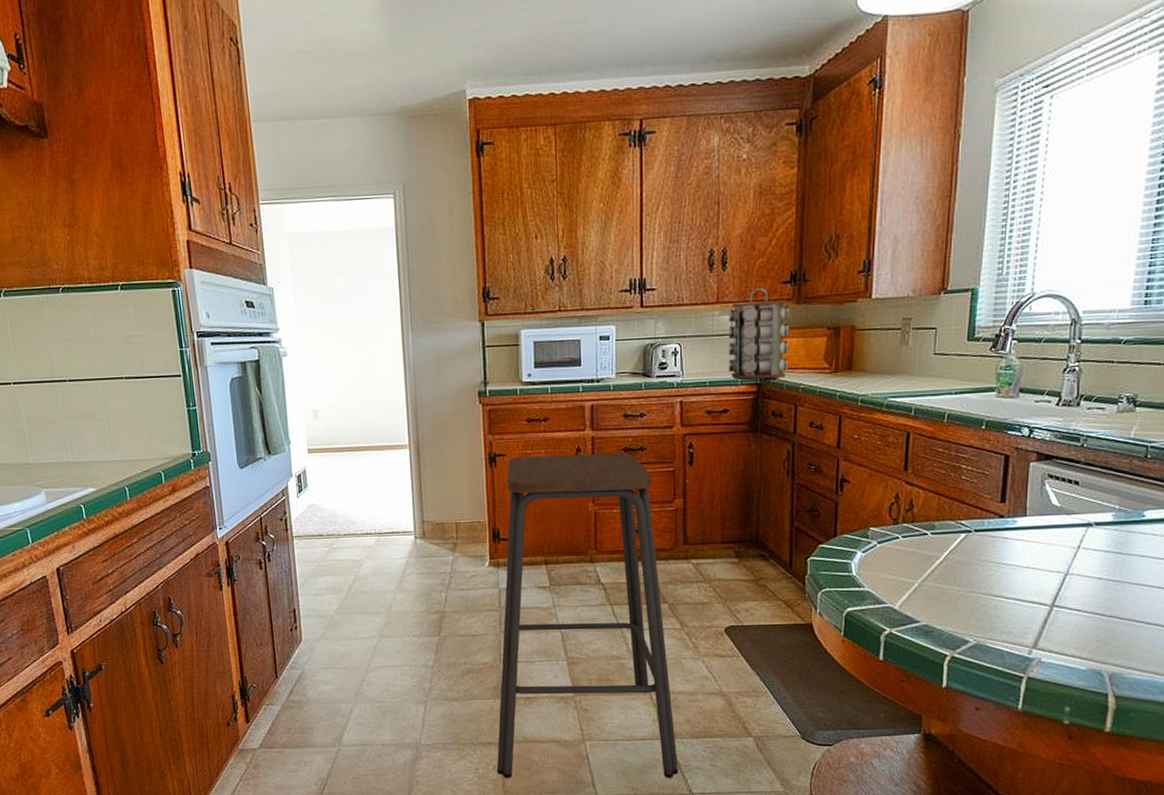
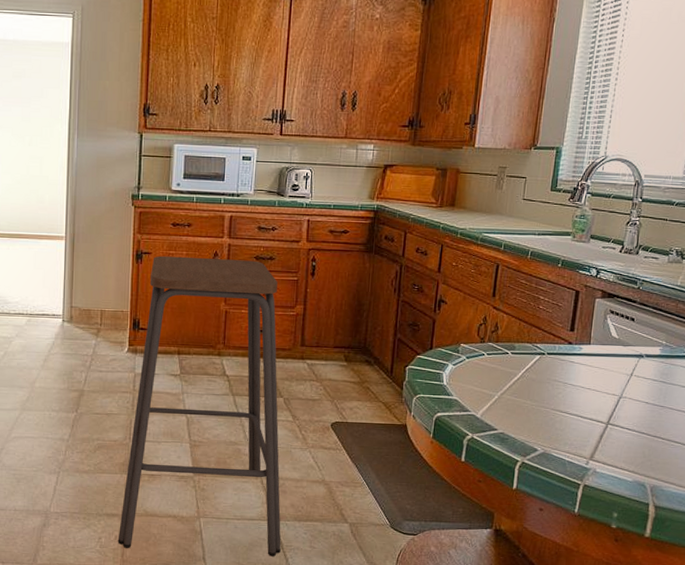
spice rack: present [728,287,790,381] -> none [350,128,407,208]

